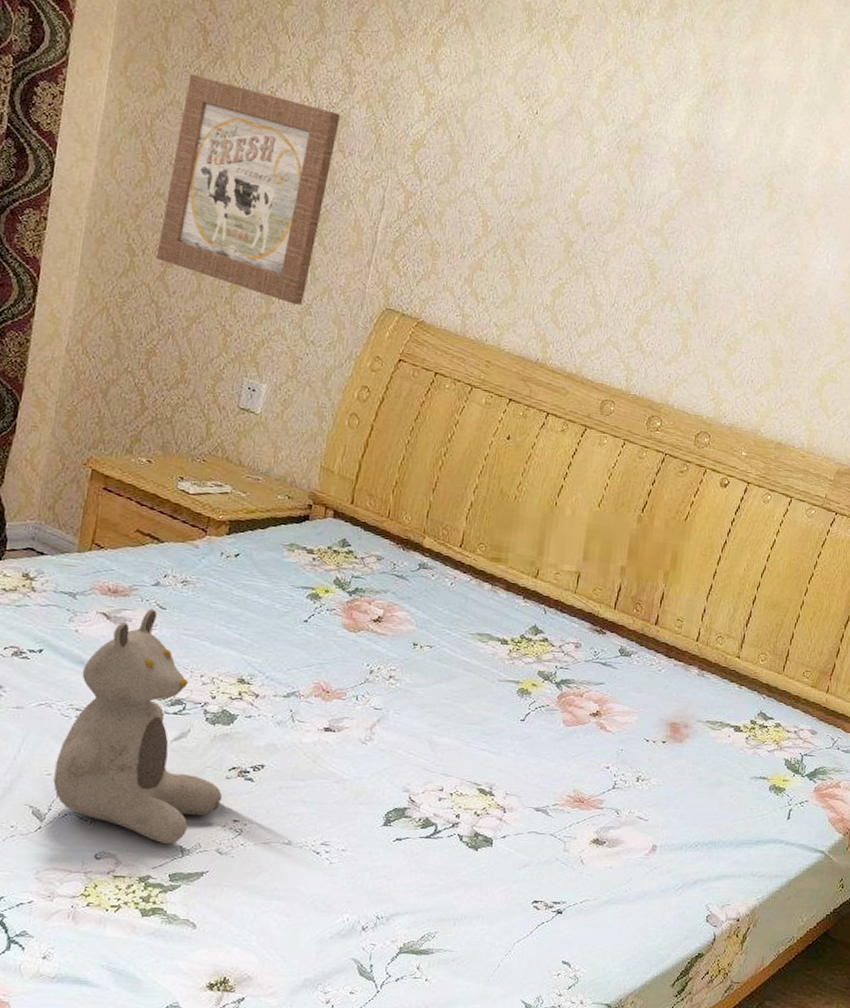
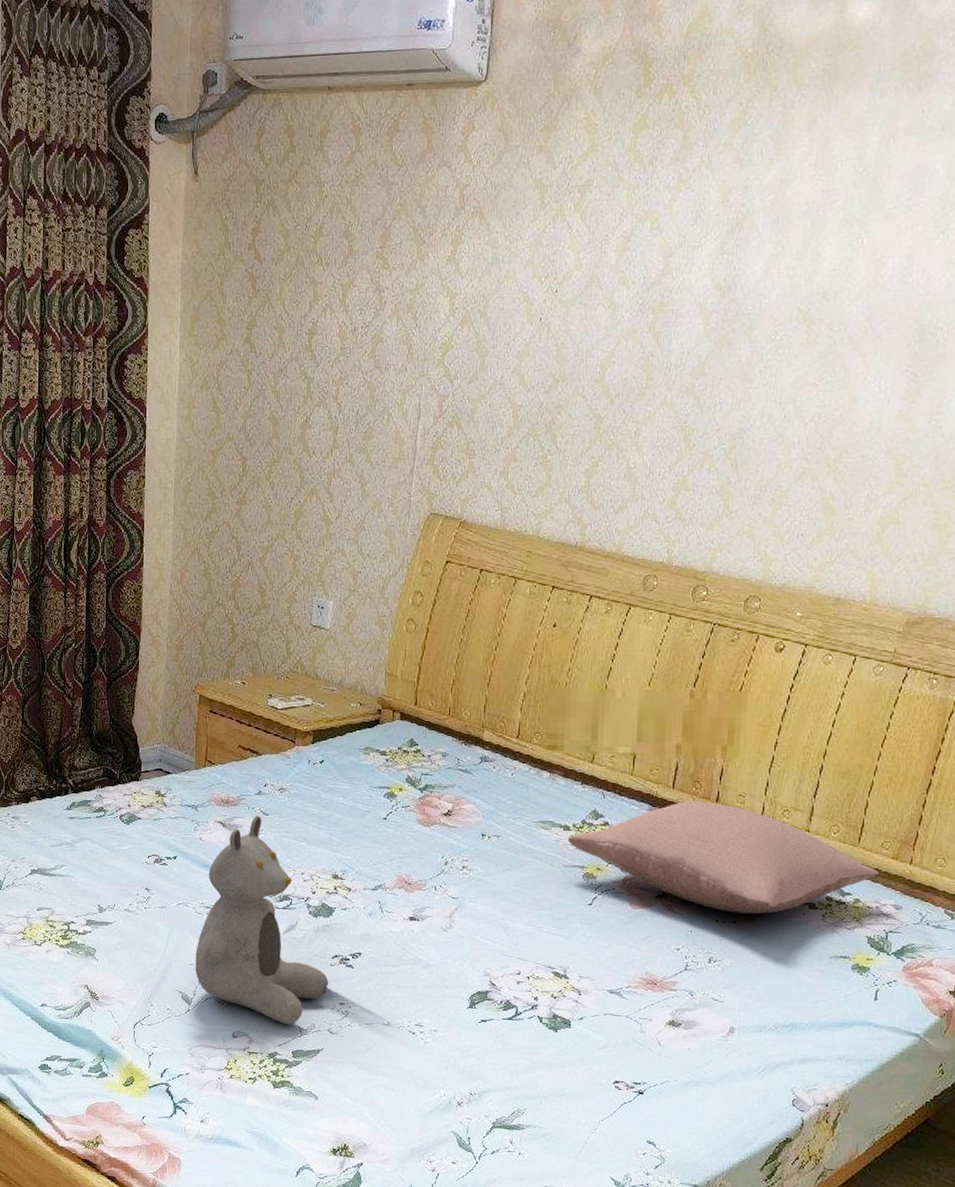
wall art: present [155,74,340,305] -> none [232,321,374,522]
pillow: none [504,621,800,735] -> present [567,800,880,914]

